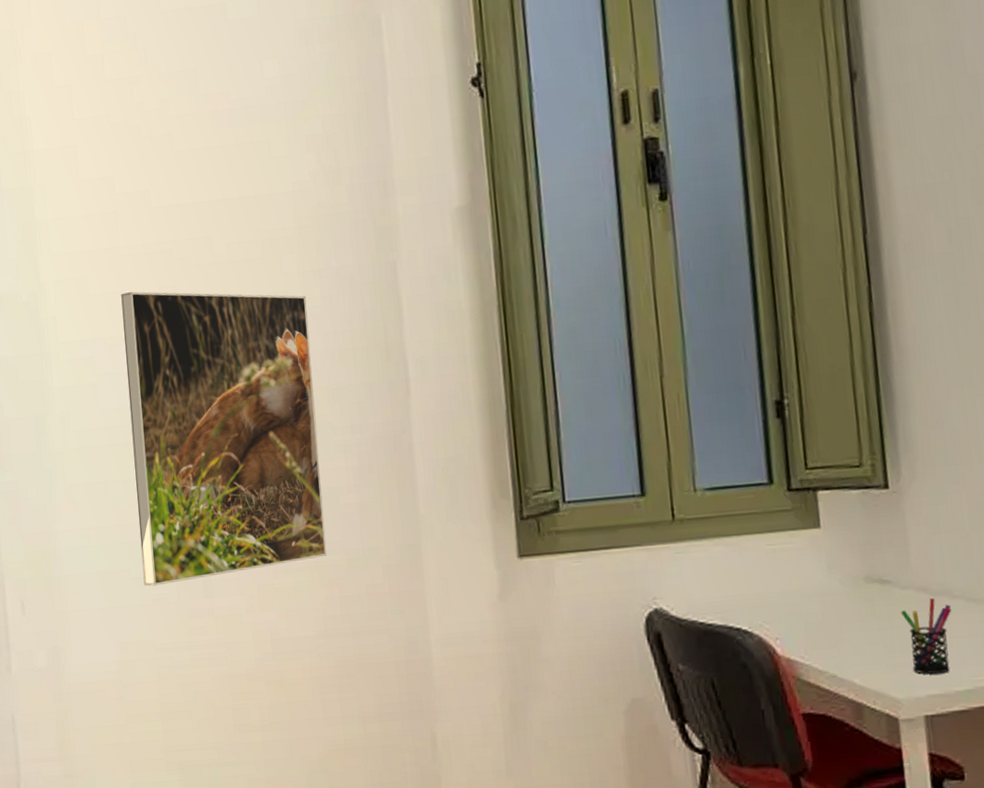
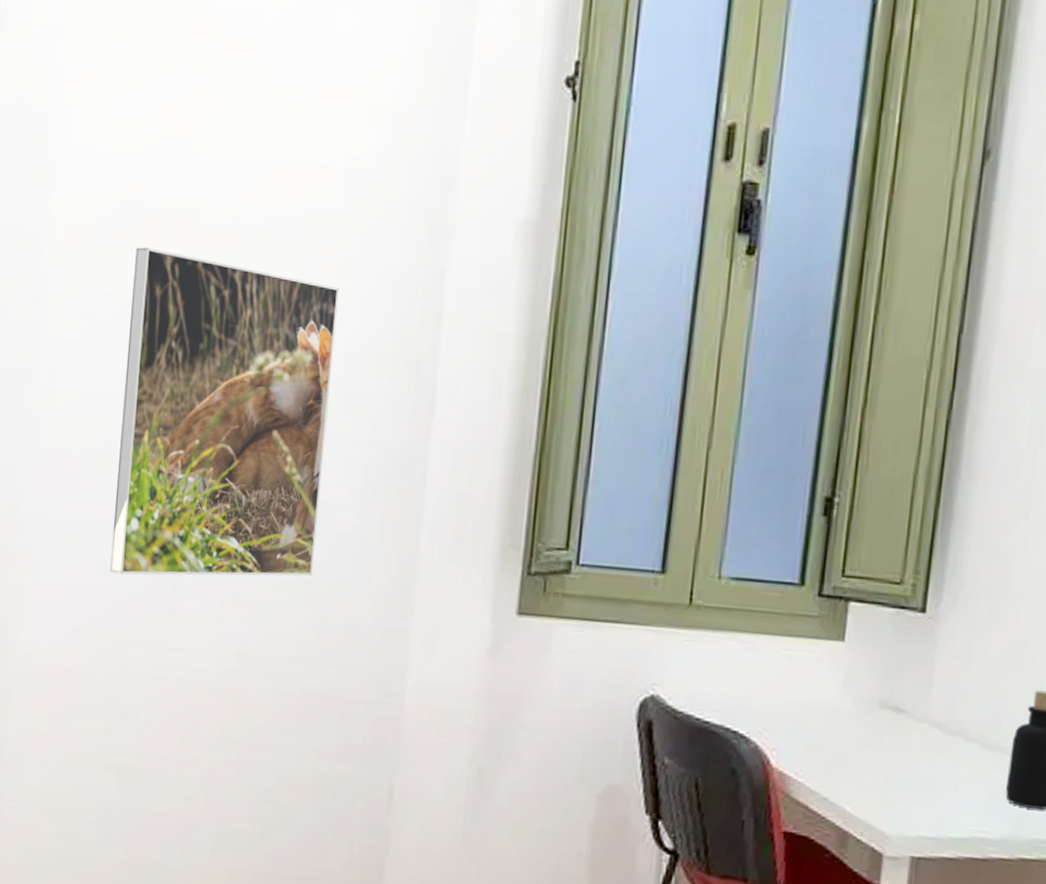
pen holder: present [900,597,952,674] -> none [909,735,964,816]

